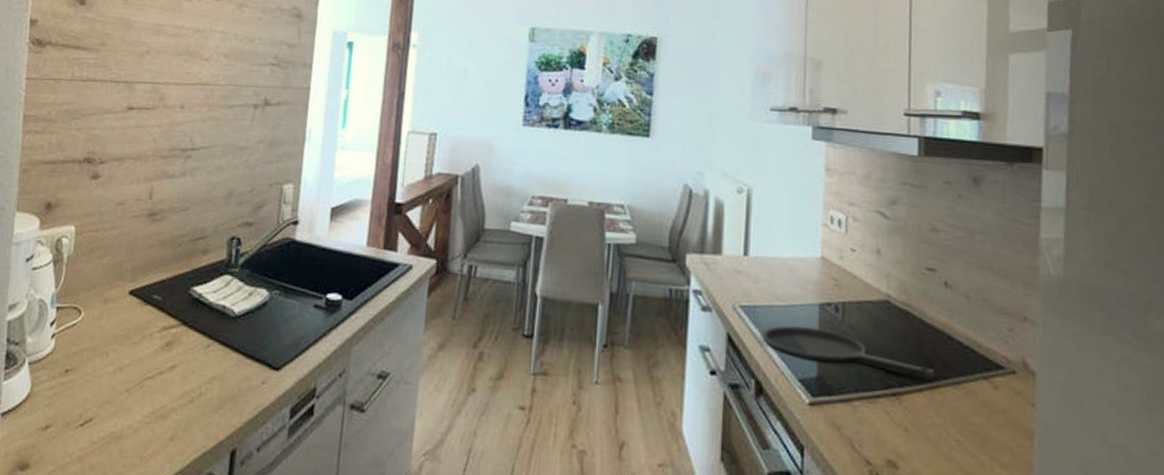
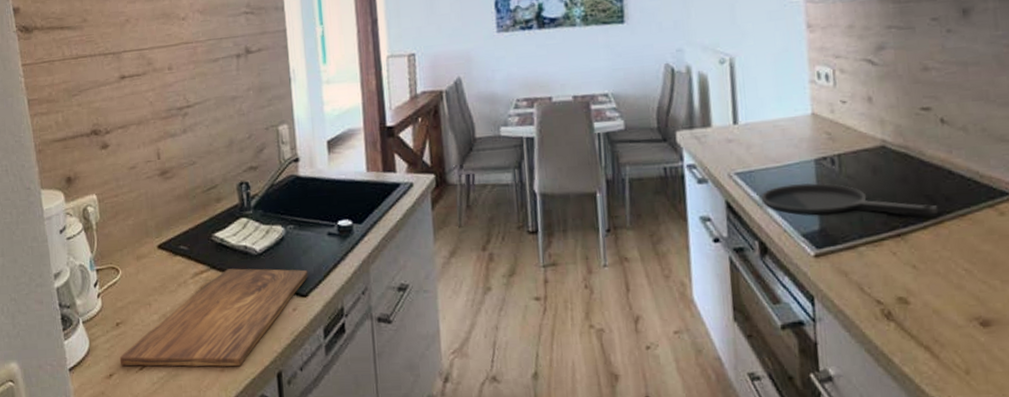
cutting board: none [60,327,286,437] -> present [119,268,308,367]

